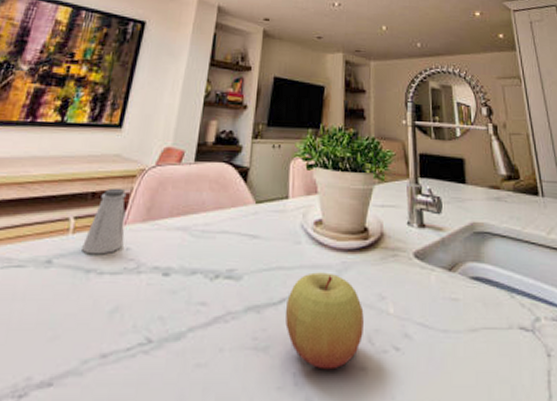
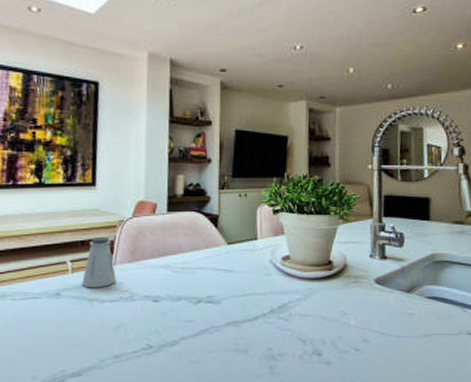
apple: present [285,272,364,370] -> none [260,296,328,364]

